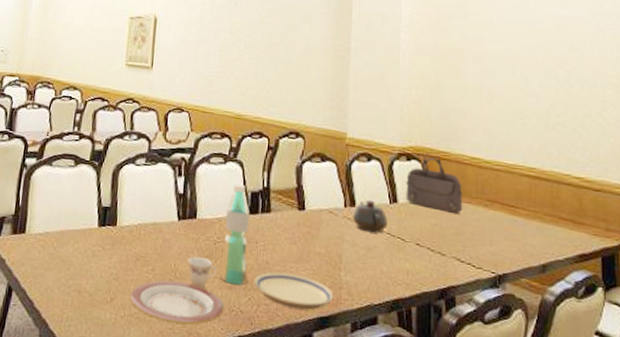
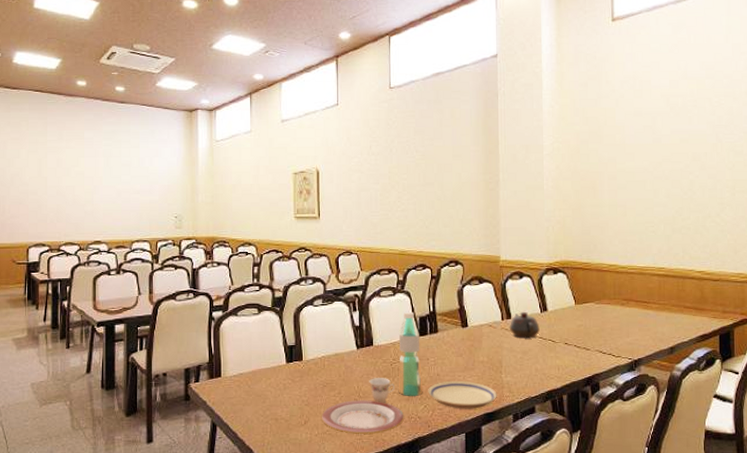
handbag: present [406,151,463,215] -> none [554,263,604,315]

